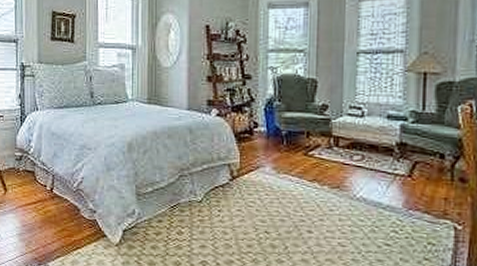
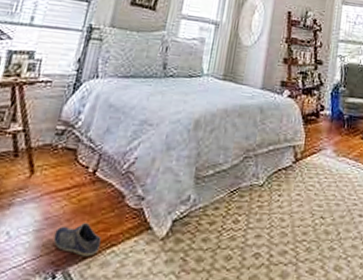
shoe: none [32,230,68,256] -> present [53,223,101,257]

